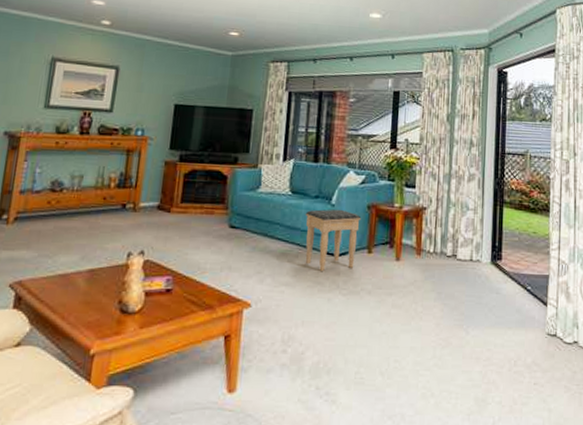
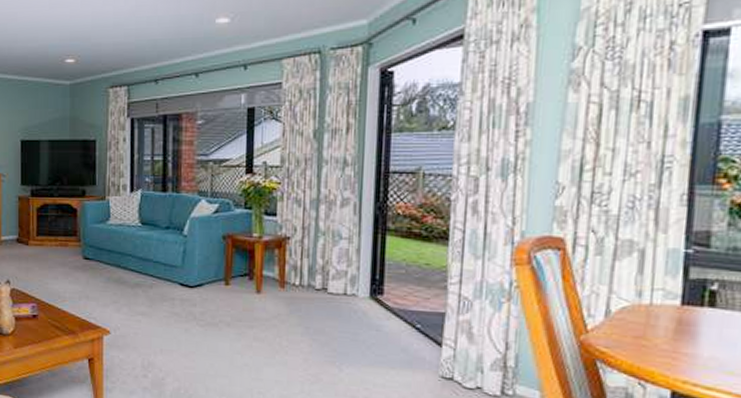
footstool: present [305,209,362,271] -> none [156,240,217,302]

